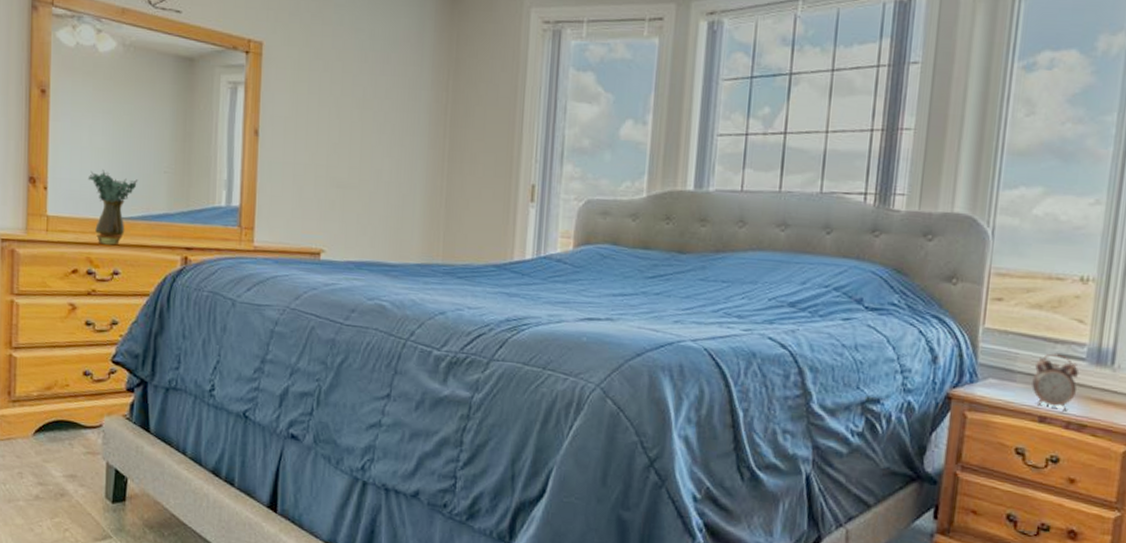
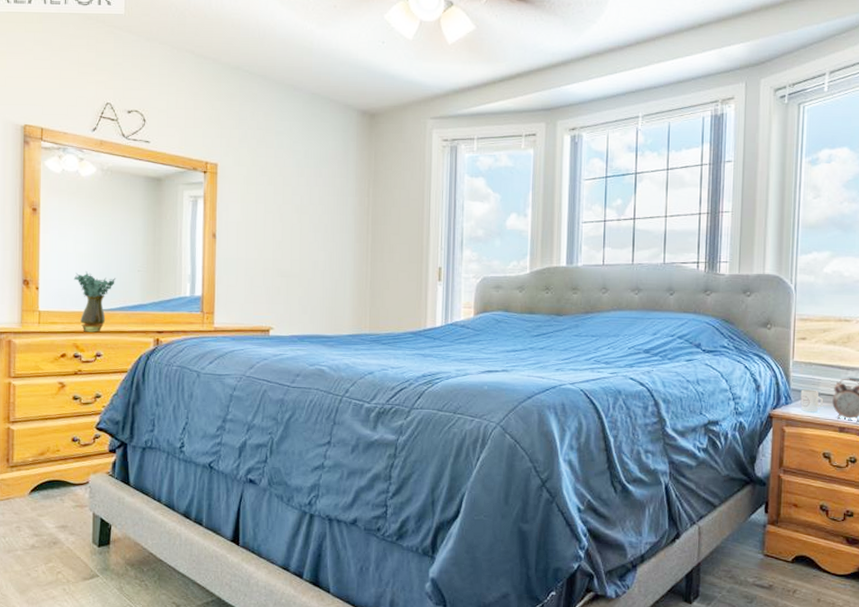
mug: none [989,364,1021,396] -> present [800,389,824,413]

